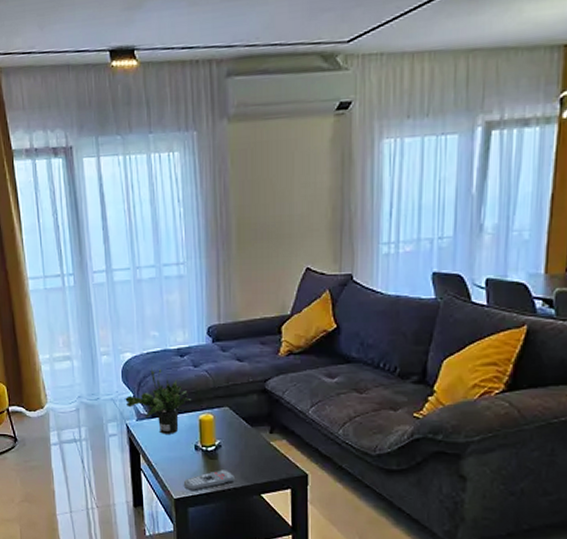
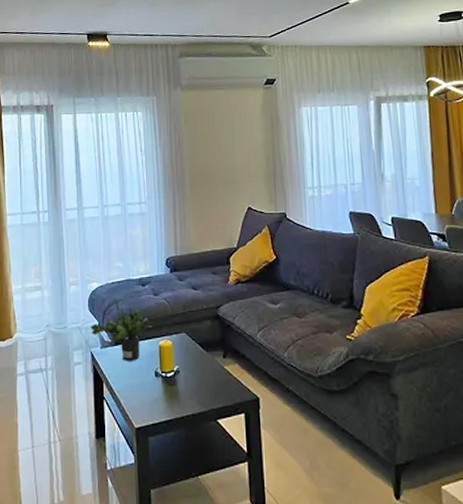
remote control: present [183,470,235,491] -> none [144,396,192,420]

